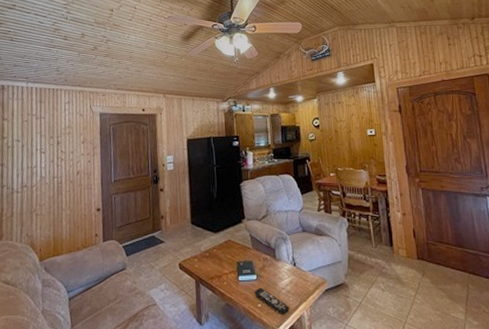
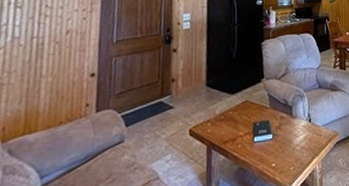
remote control: present [254,287,289,314] -> none [269,146,303,171]

